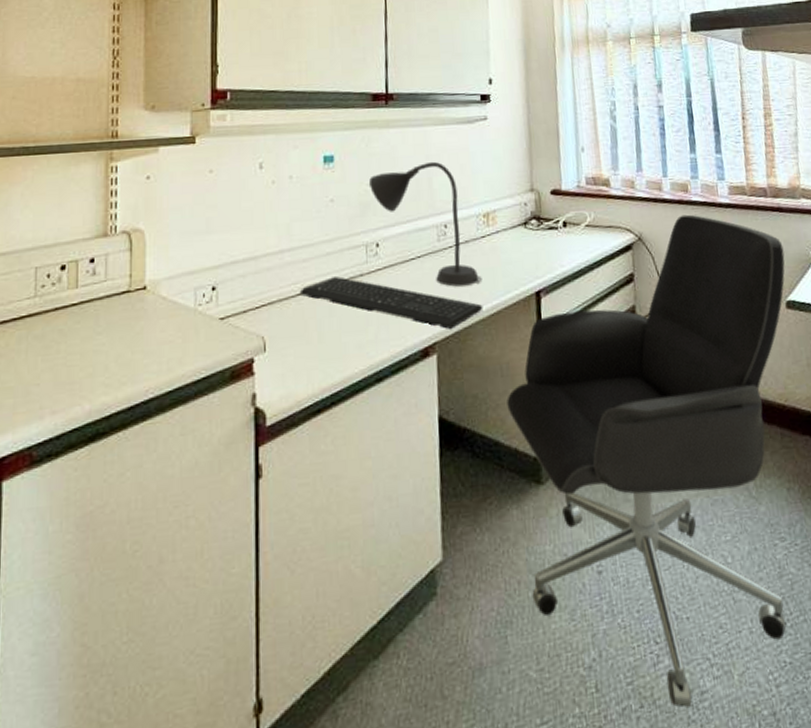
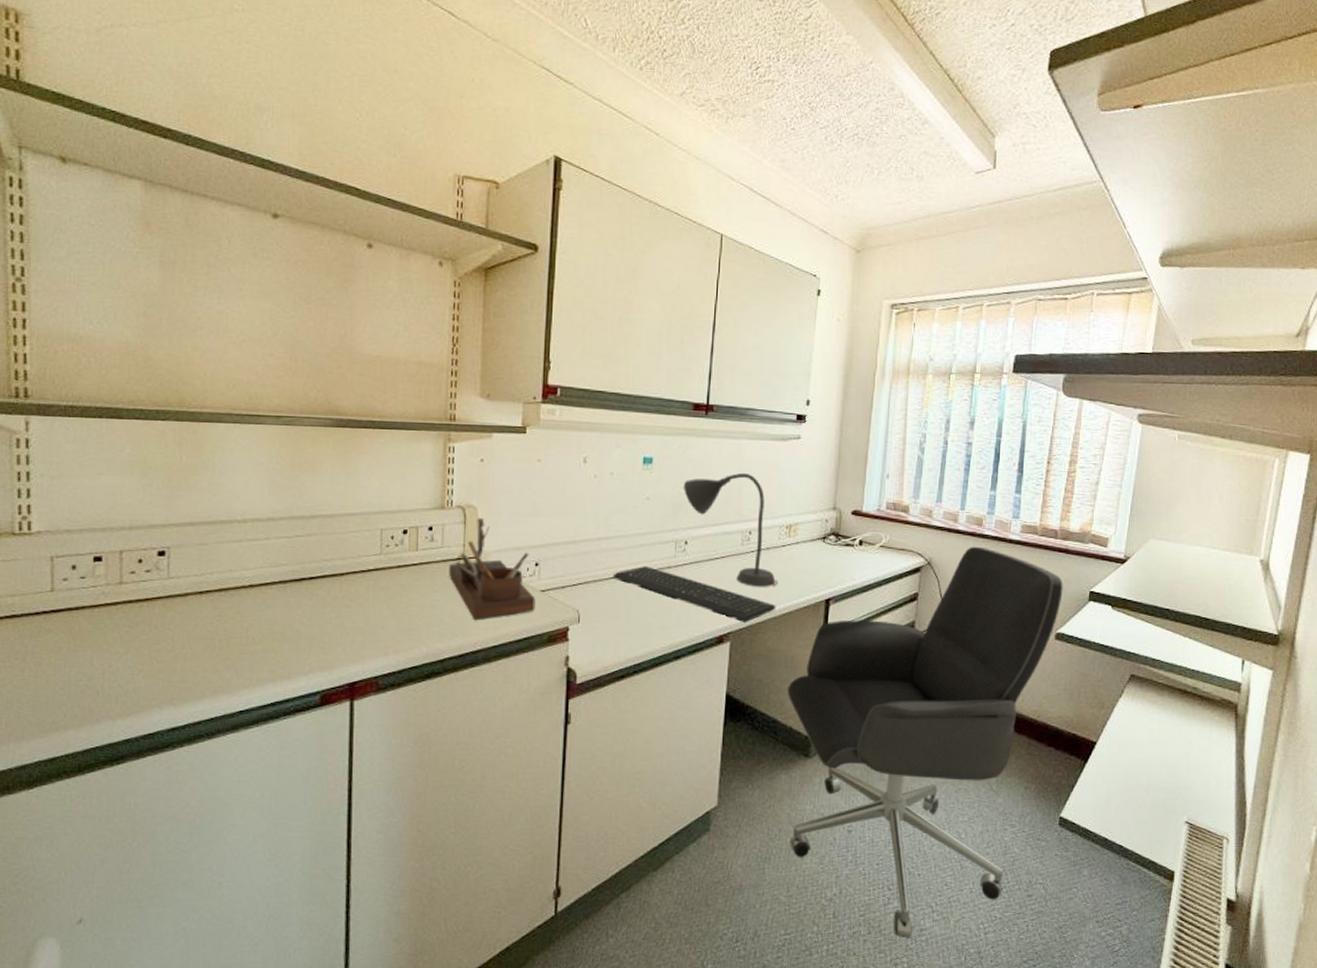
desk organizer: none [114,242,214,362] -> present [449,518,536,619]

